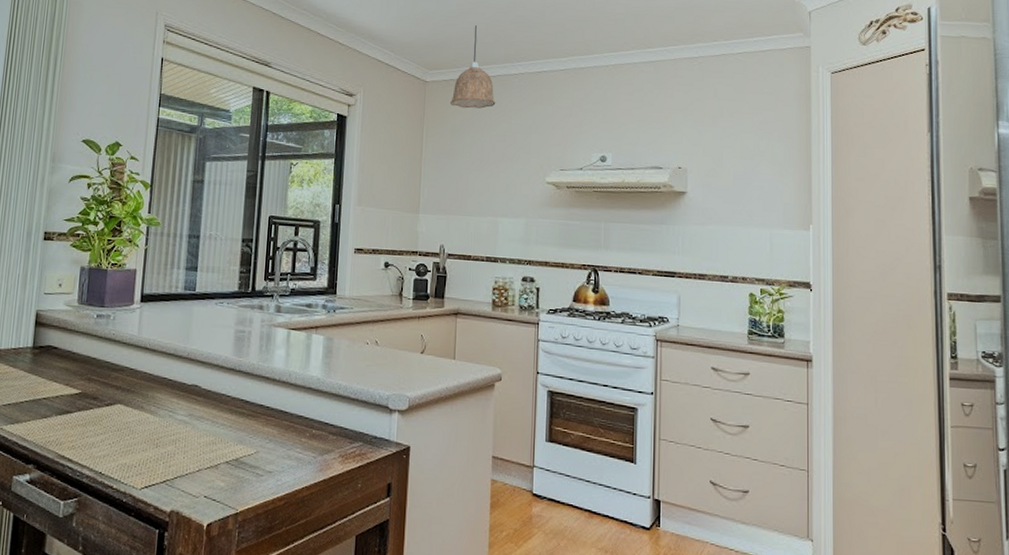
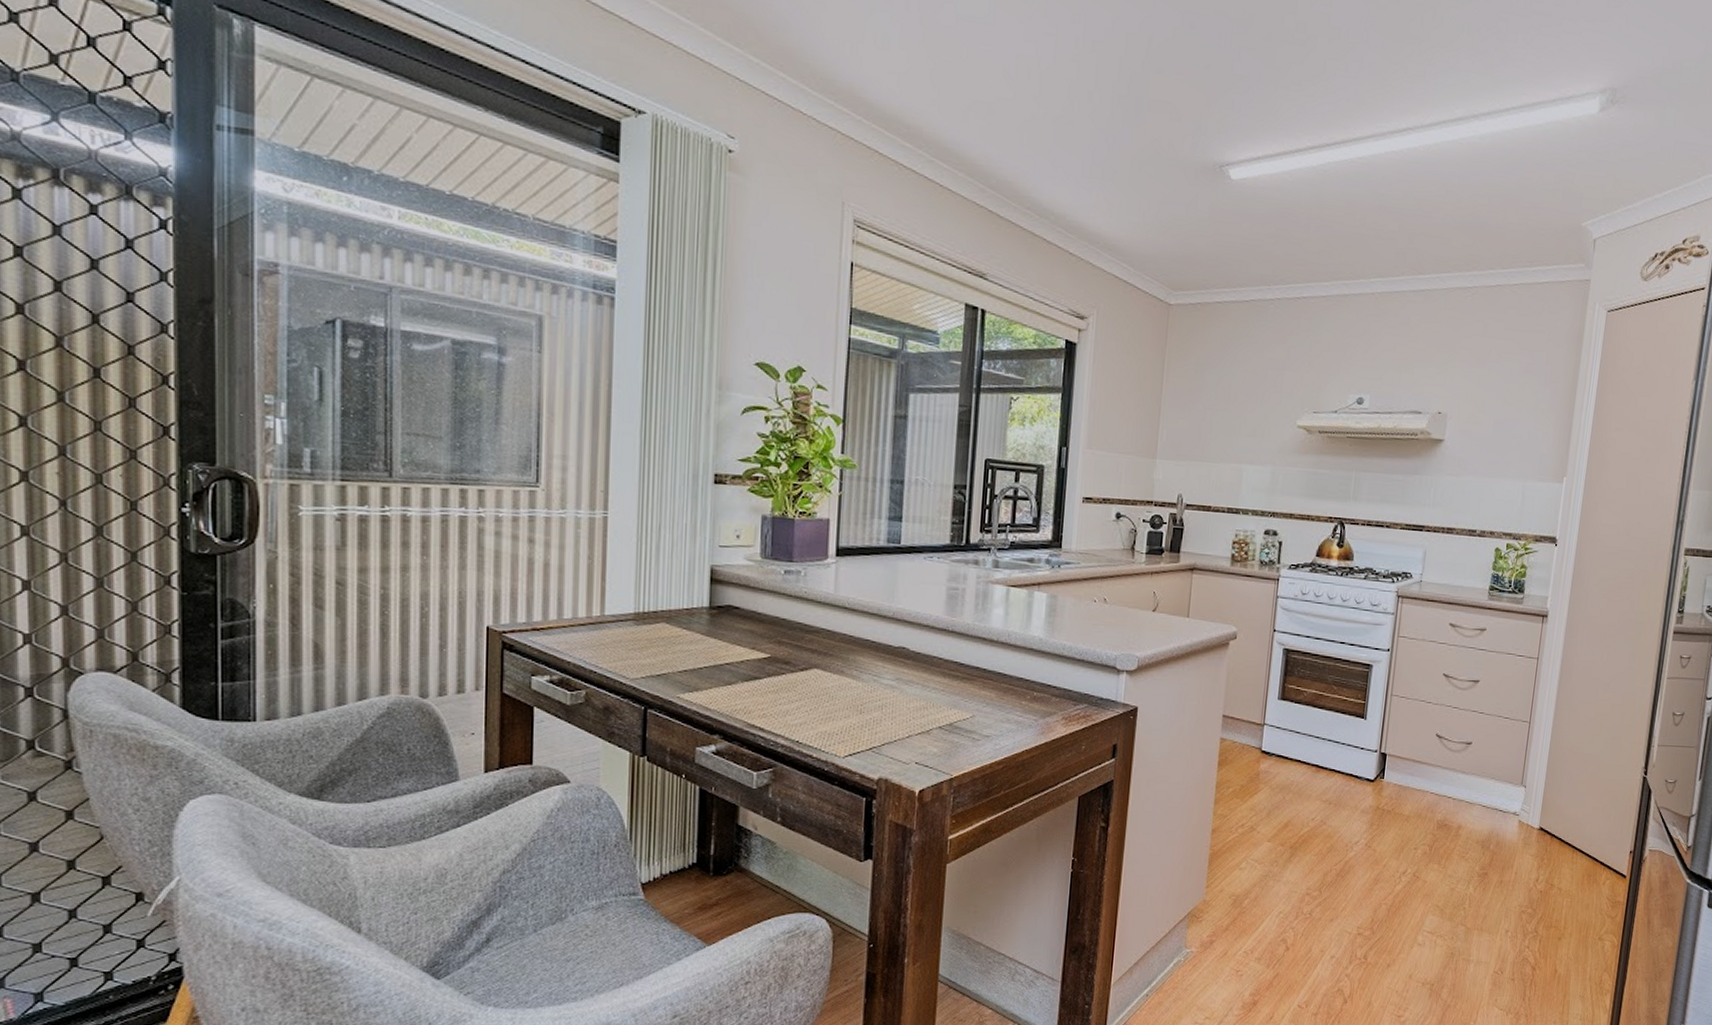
pendant lamp: present [450,25,496,109] -> none [1196,238,1248,339]

